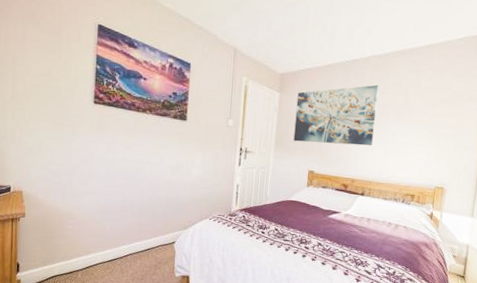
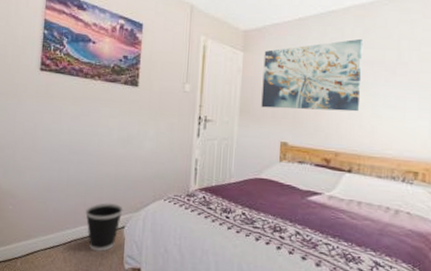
wastebasket: none [140,222,174,264] -> present [85,202,123,252]

